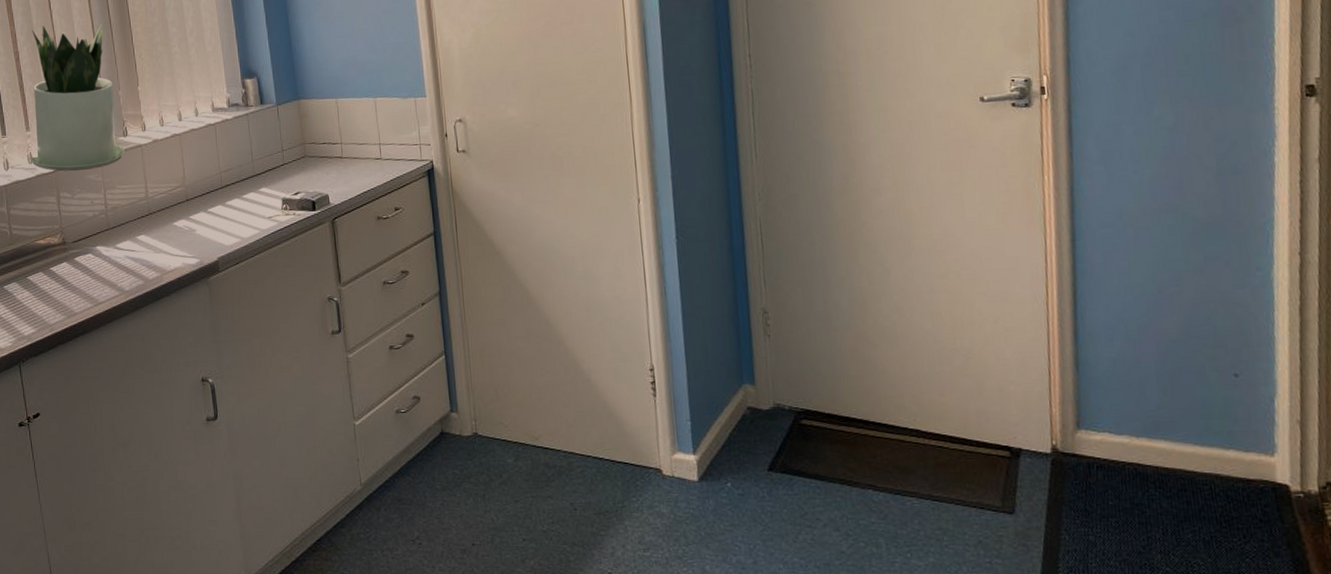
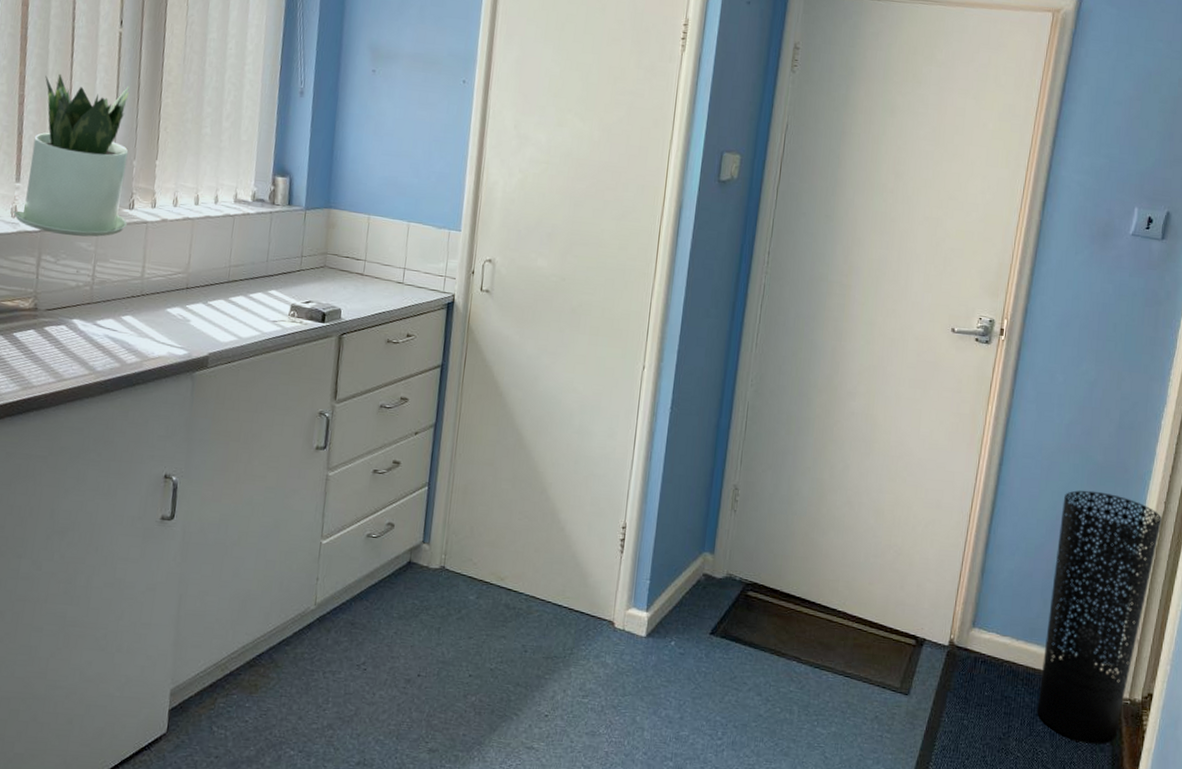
umbrella stand: none [1162,252,1301,549] -> present [1037,490,1163,745]

